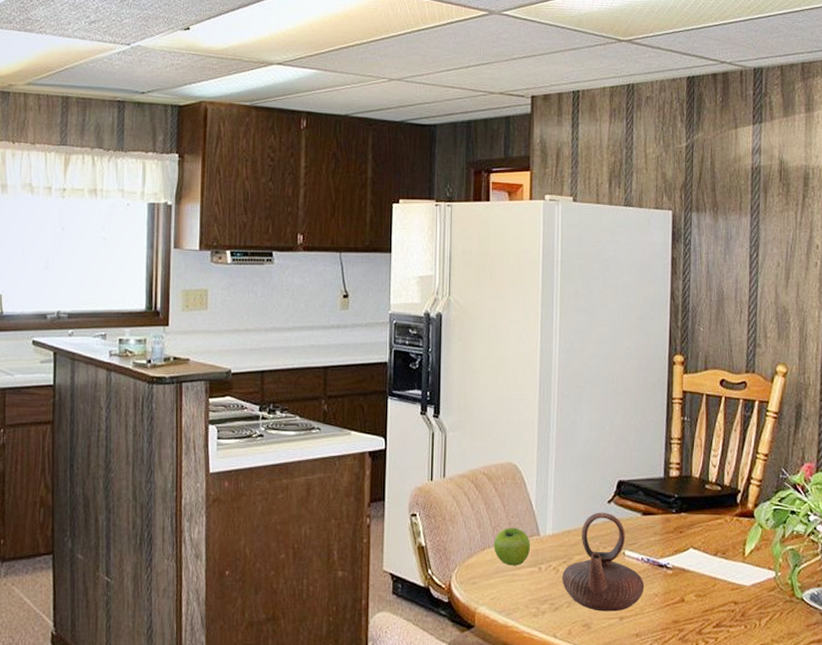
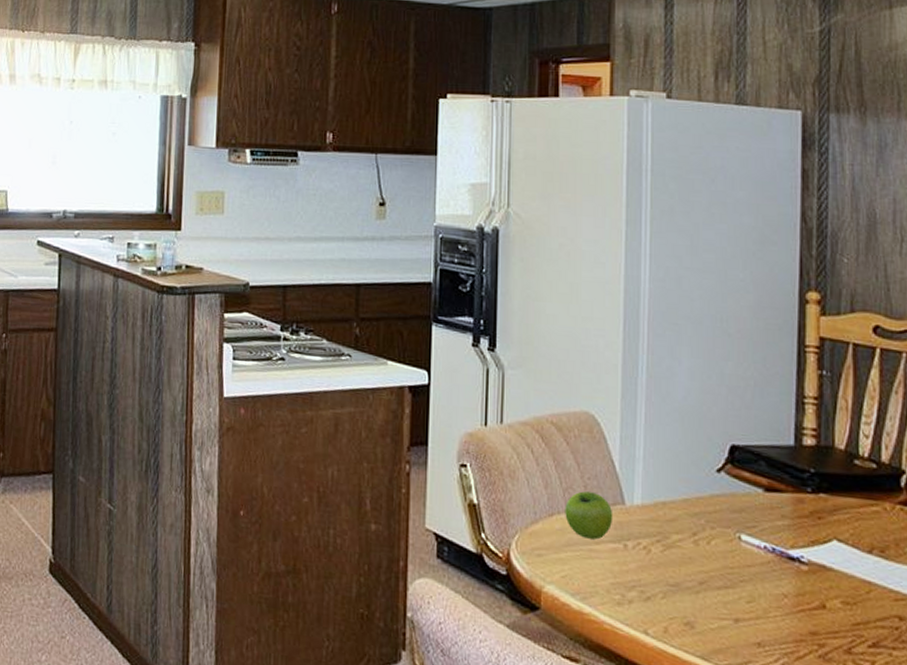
teapot: present [562,512,644,612] -> none [655,482,769,612]

